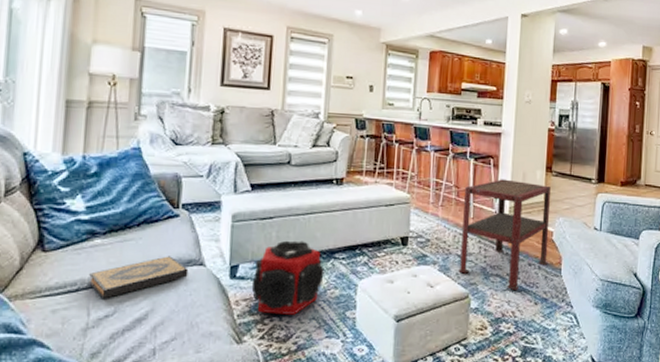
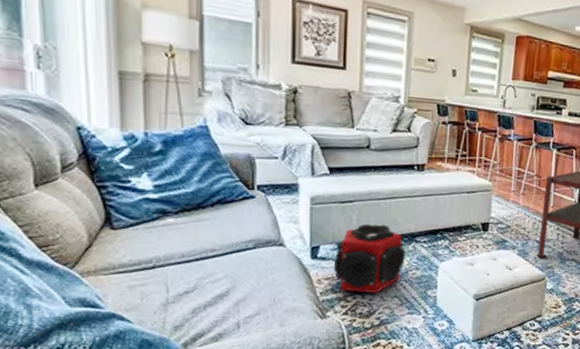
hardback book: present [89,256,189,299] -> none [164,236,268,277]

